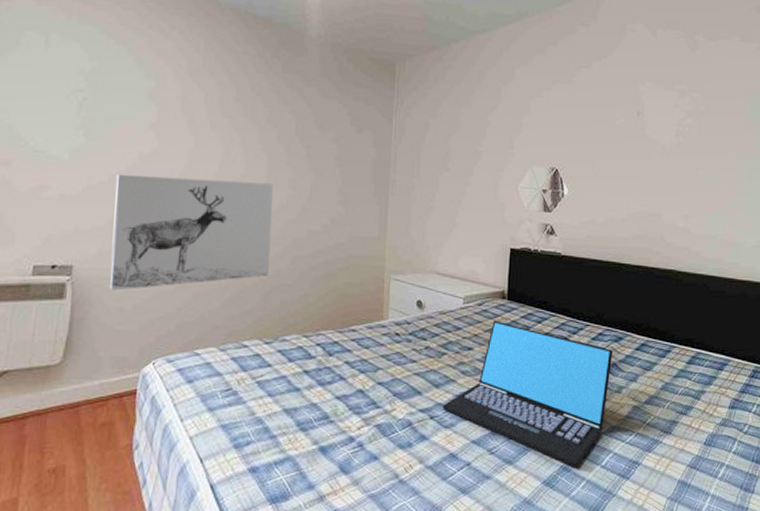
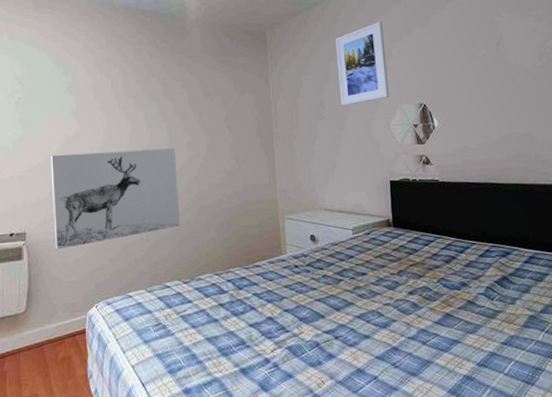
laptop: present [443,320,613,467] -> none [345,247,503,376]
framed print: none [468,71,524,160] -> present [335,21,389,106]

